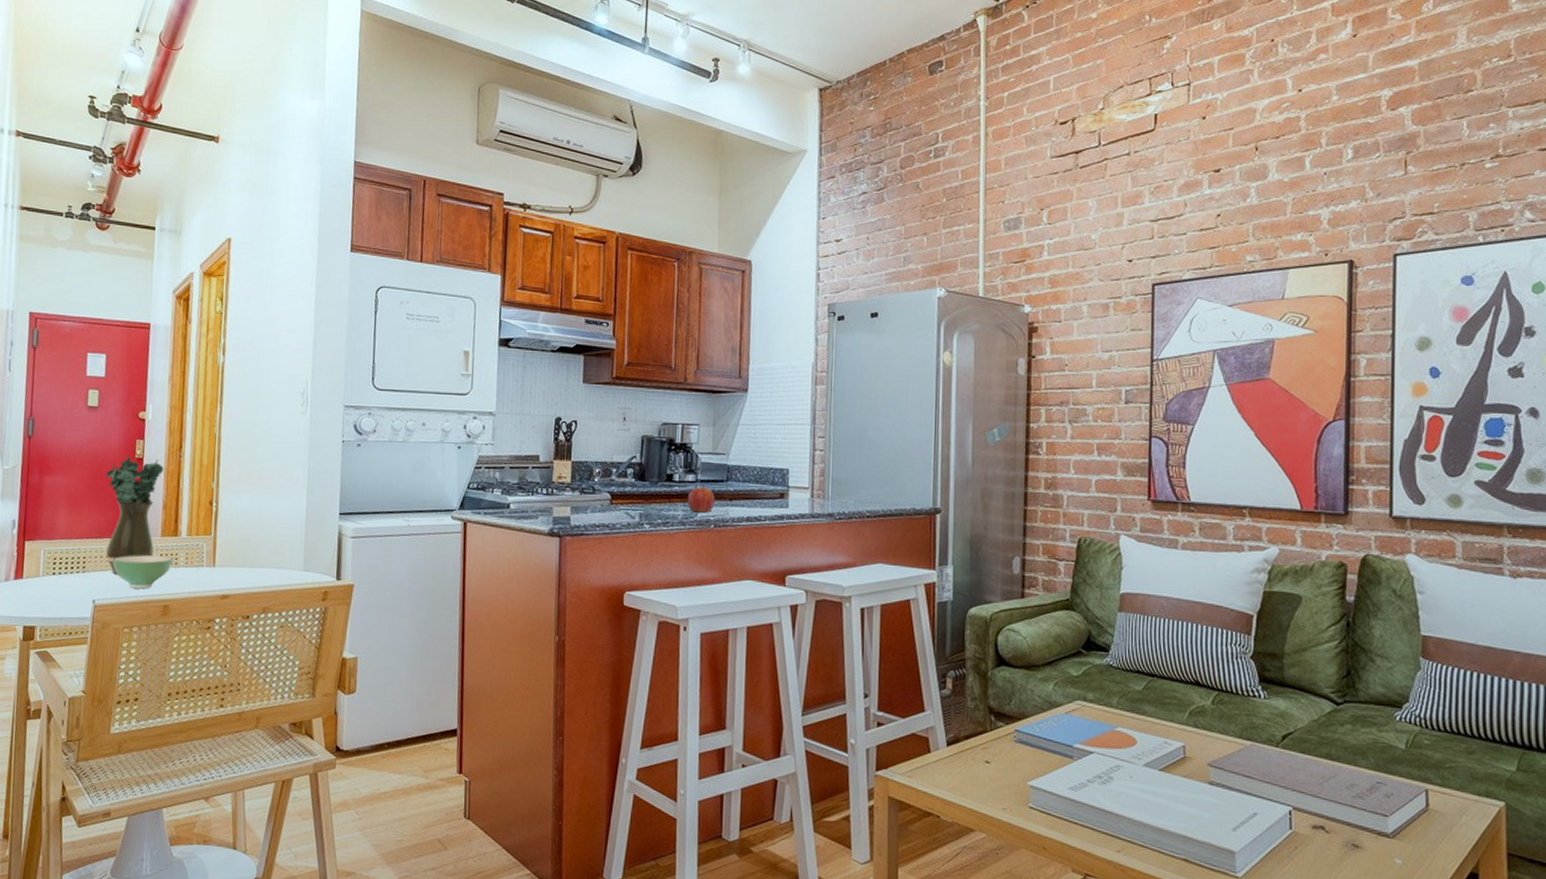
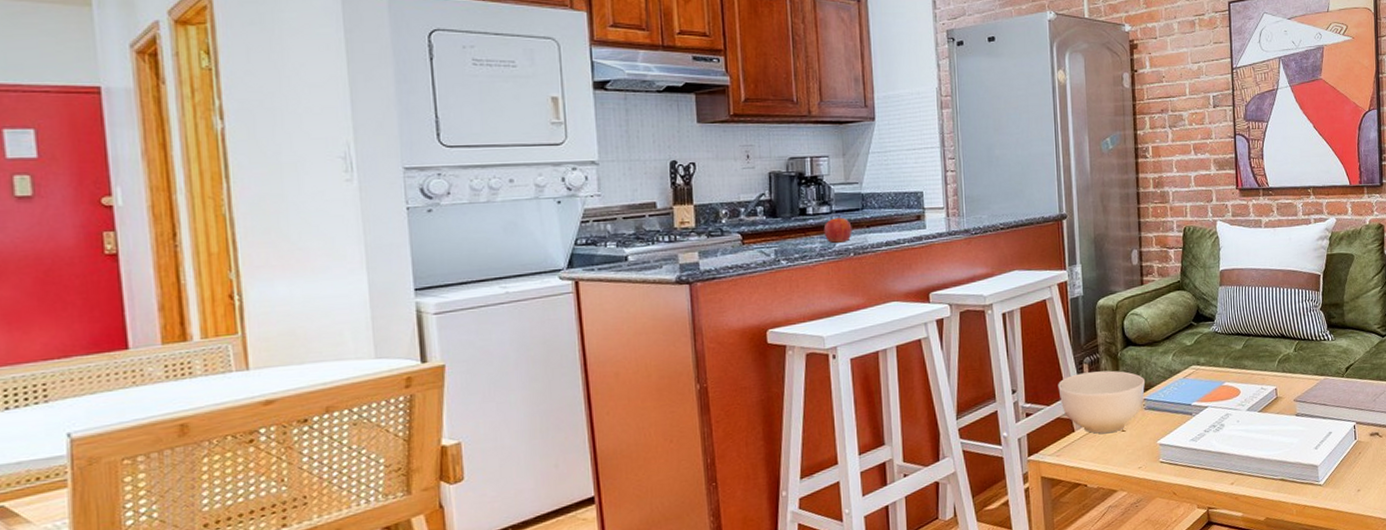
vase: present [106,454,164,574] -> none [61,250,153,398]
bowl: present [112,555,174,589] -> none [89,366,187,412]
bowl: none [916,687,1019,762] -> present [1058,370,1146,434]

